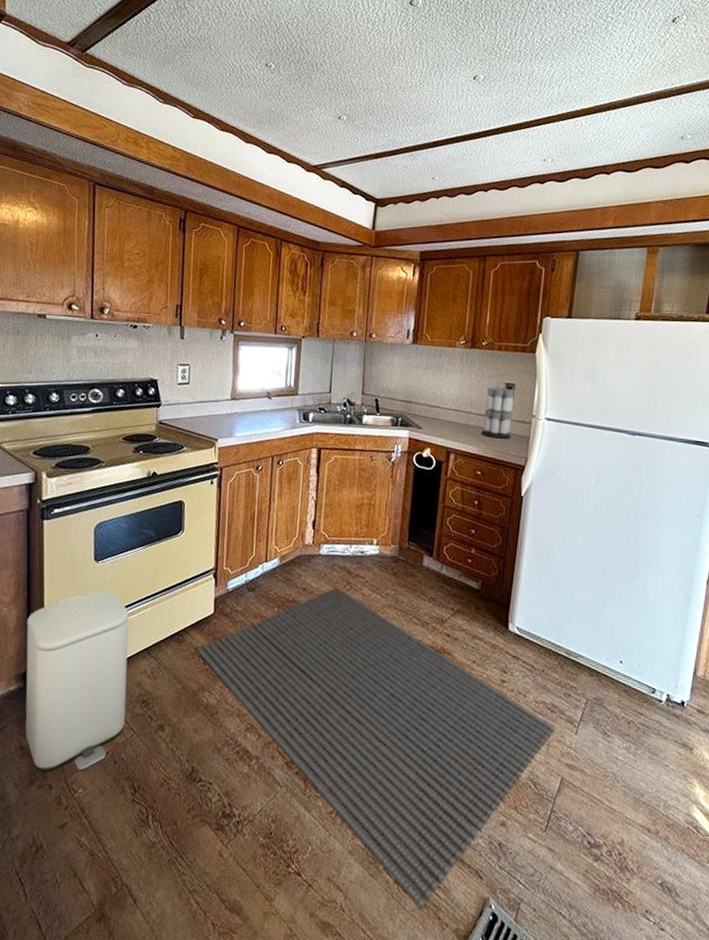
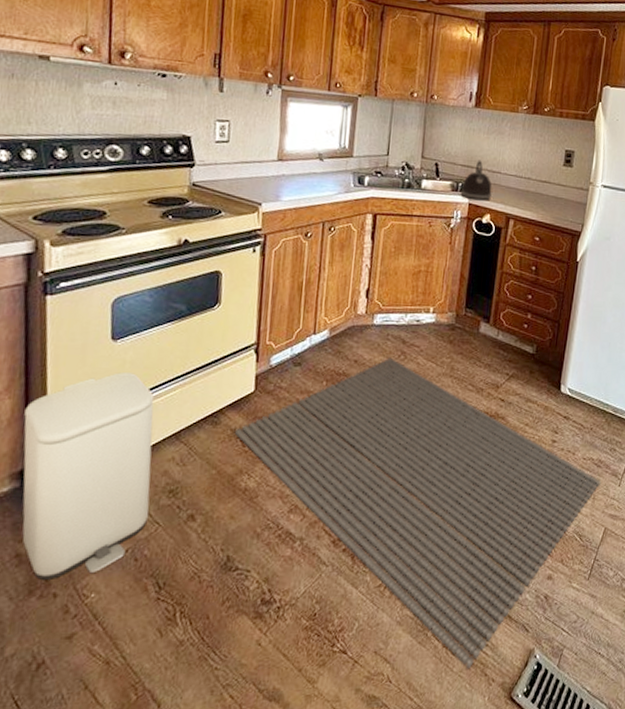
kettle: none [400,395,432,435] -> present [460,160,492,201]
spice rack: present [481,381,515,439] -> none [541,147,574,206]

